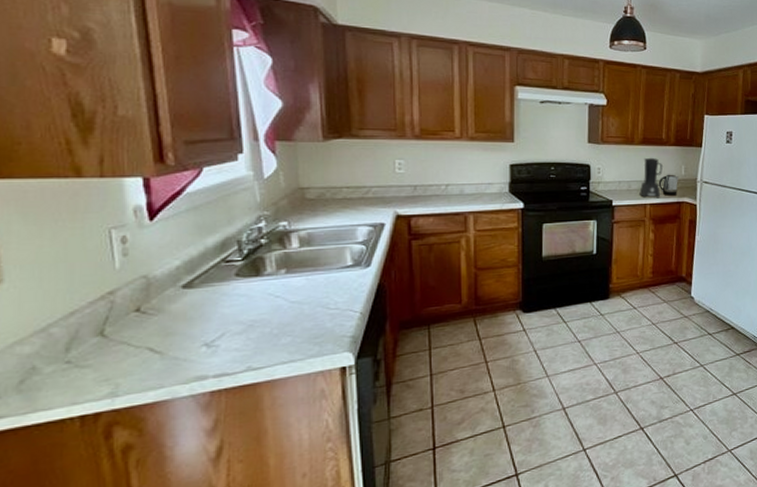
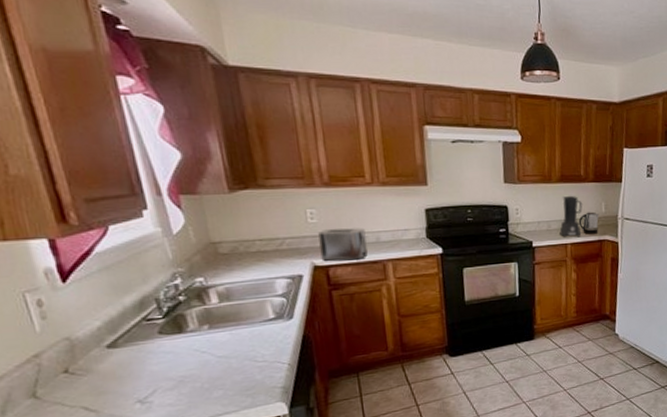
toaster: none [404,179,451,211] -> present [318,228,368,261]

